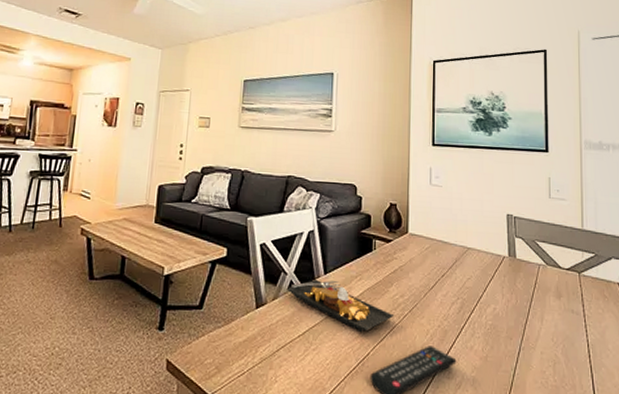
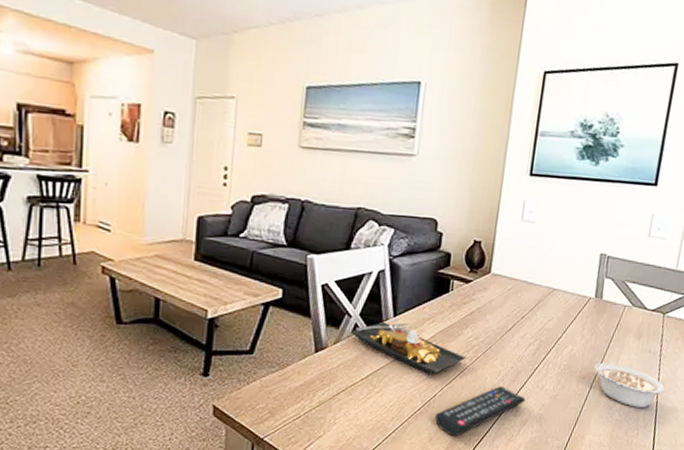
legume: none [521,322,597,374] -> present [595,362,665,409]

